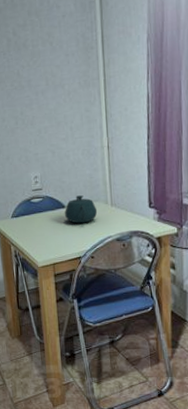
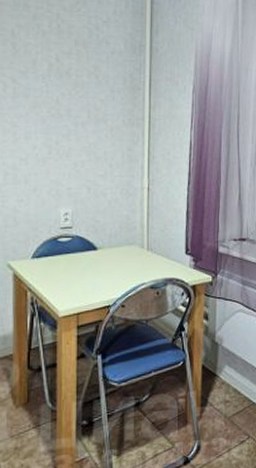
teapot: present [65,195,98,224] -> none [96,237,132,268]

